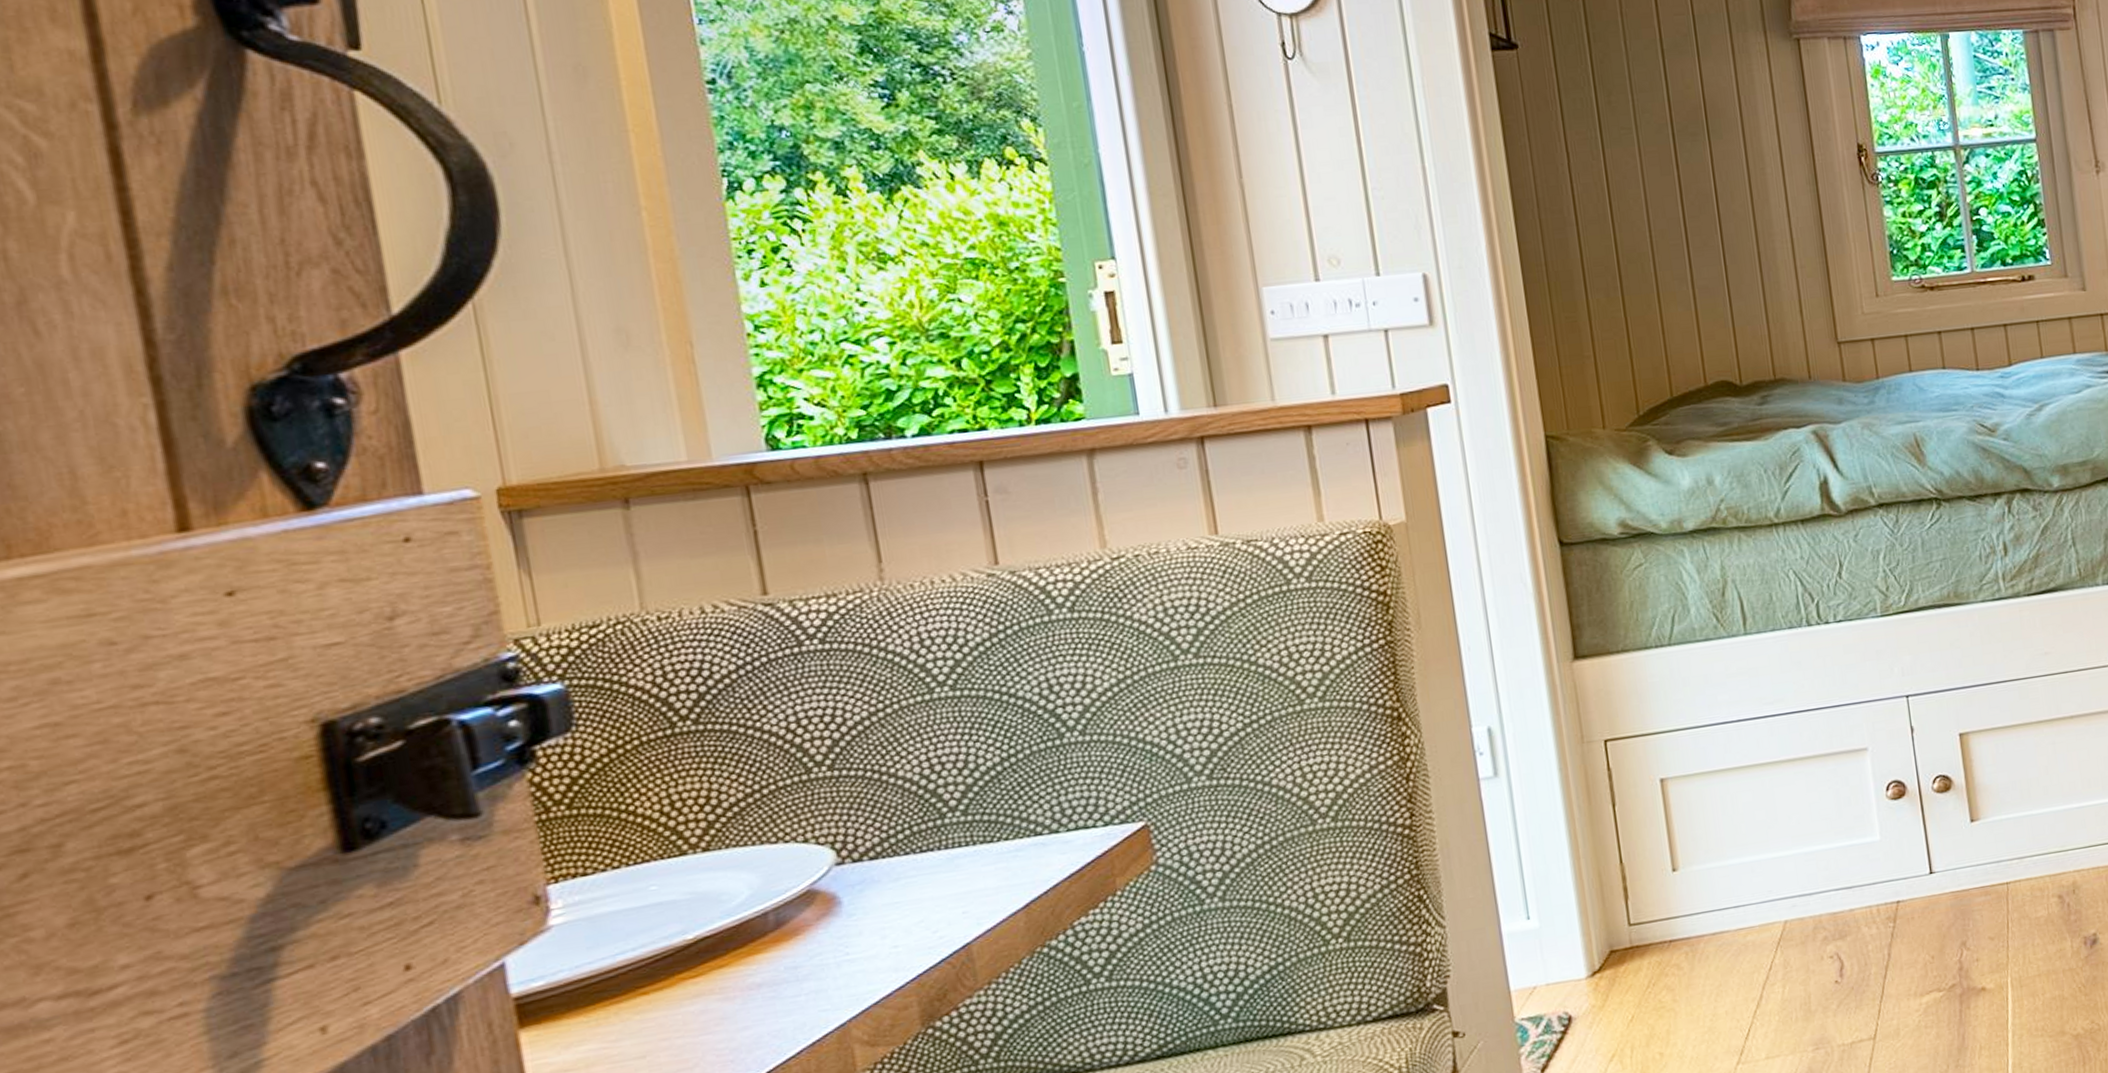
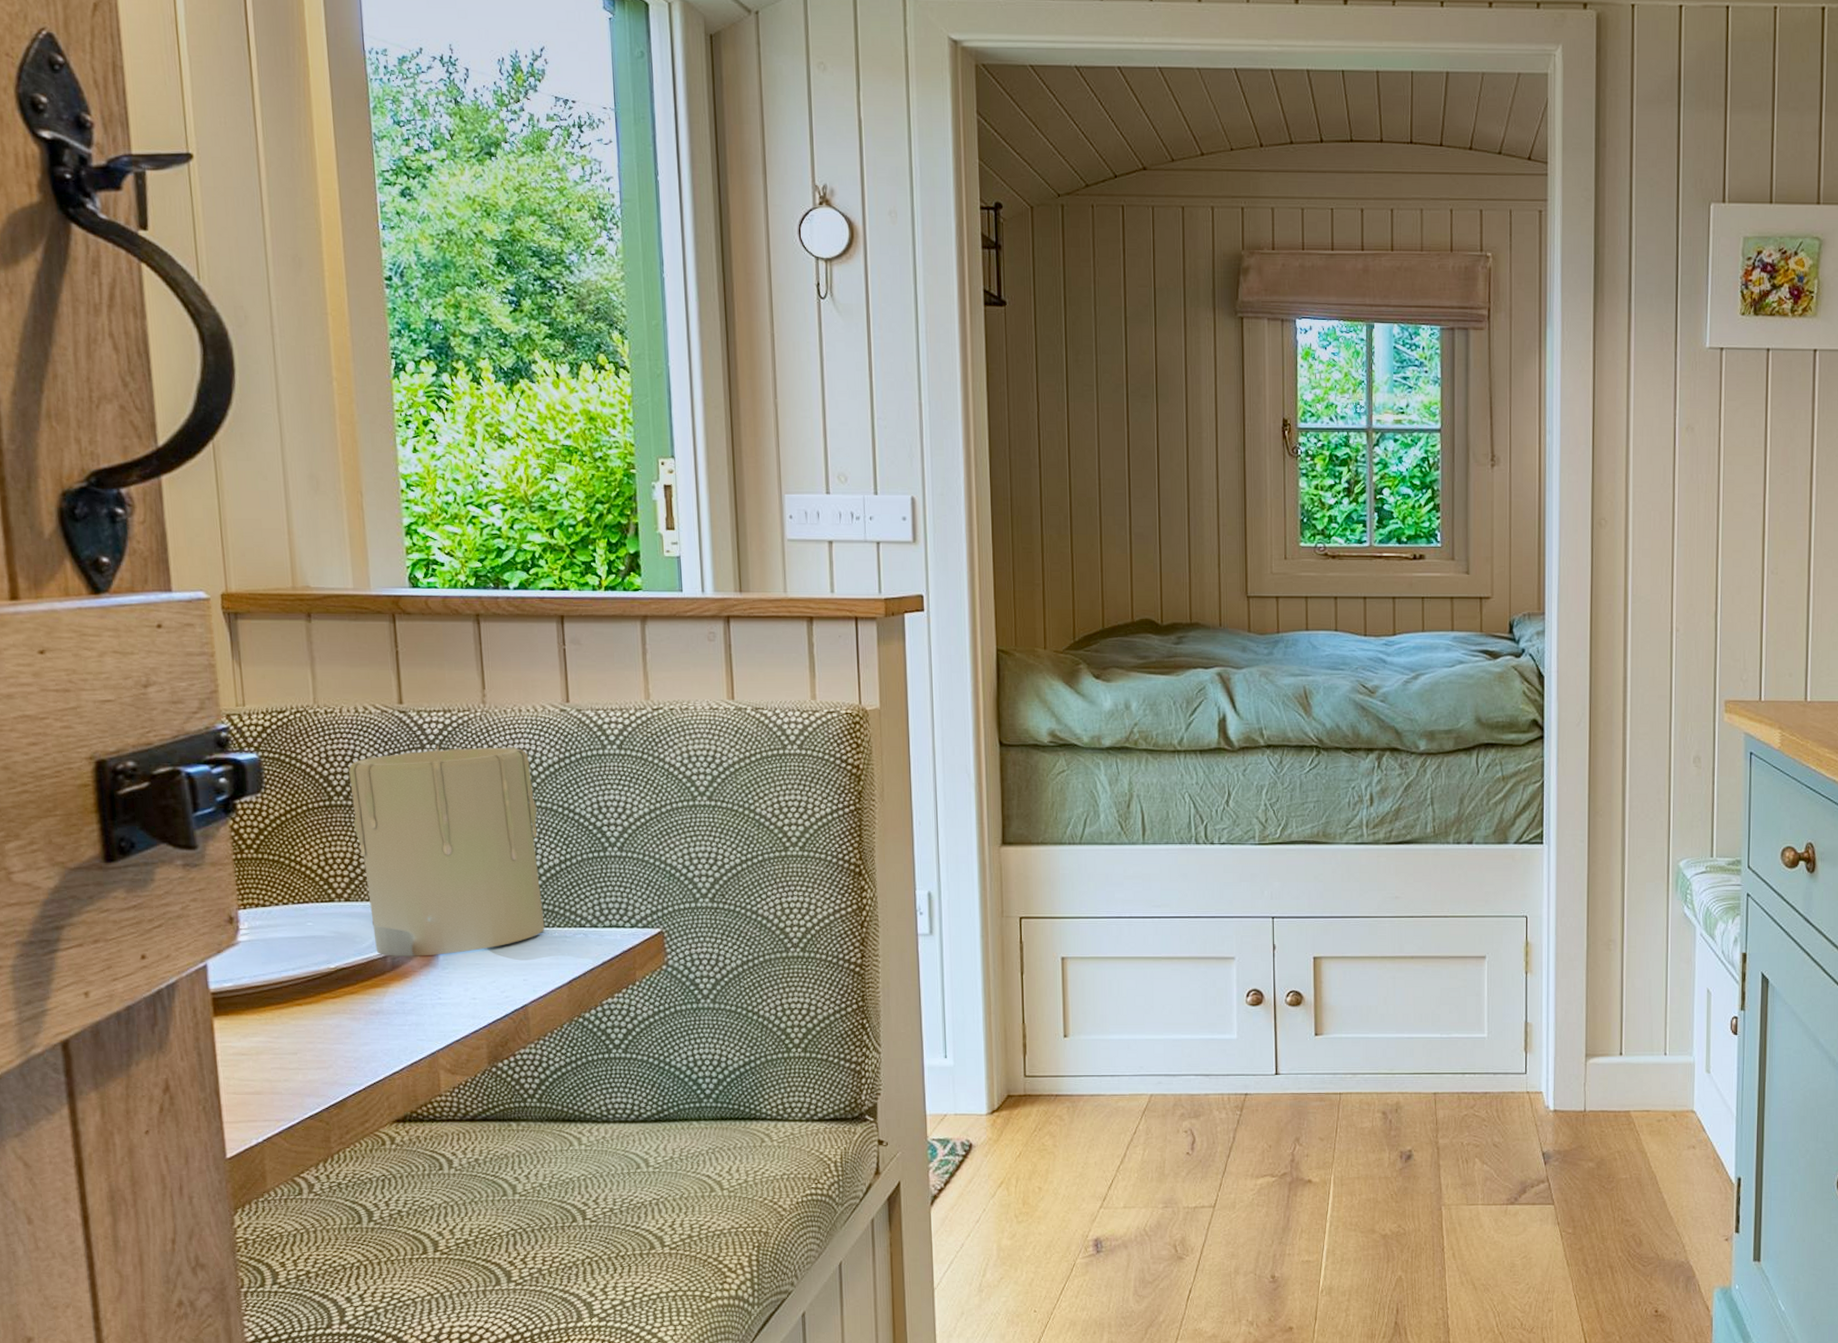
candle: none [696,627,988,913] -> present [349,745,545,956]

